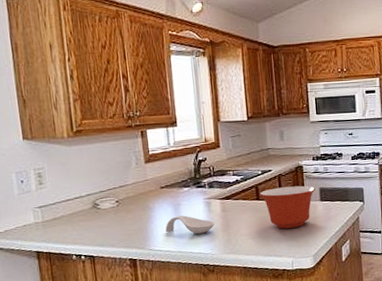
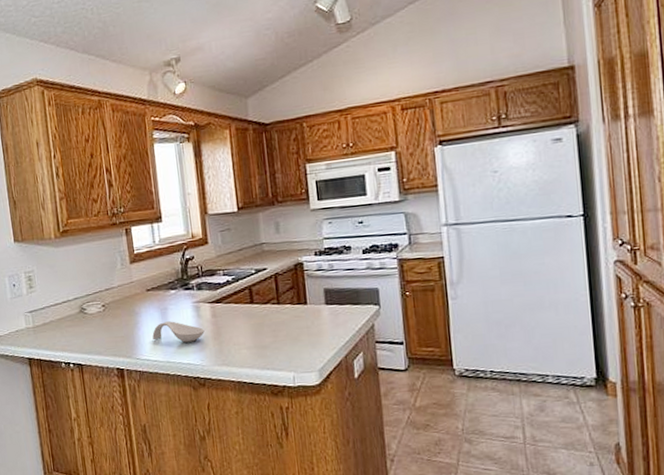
mixing bowl: present [259,185,316,229] -> none [253,286,320,338]

